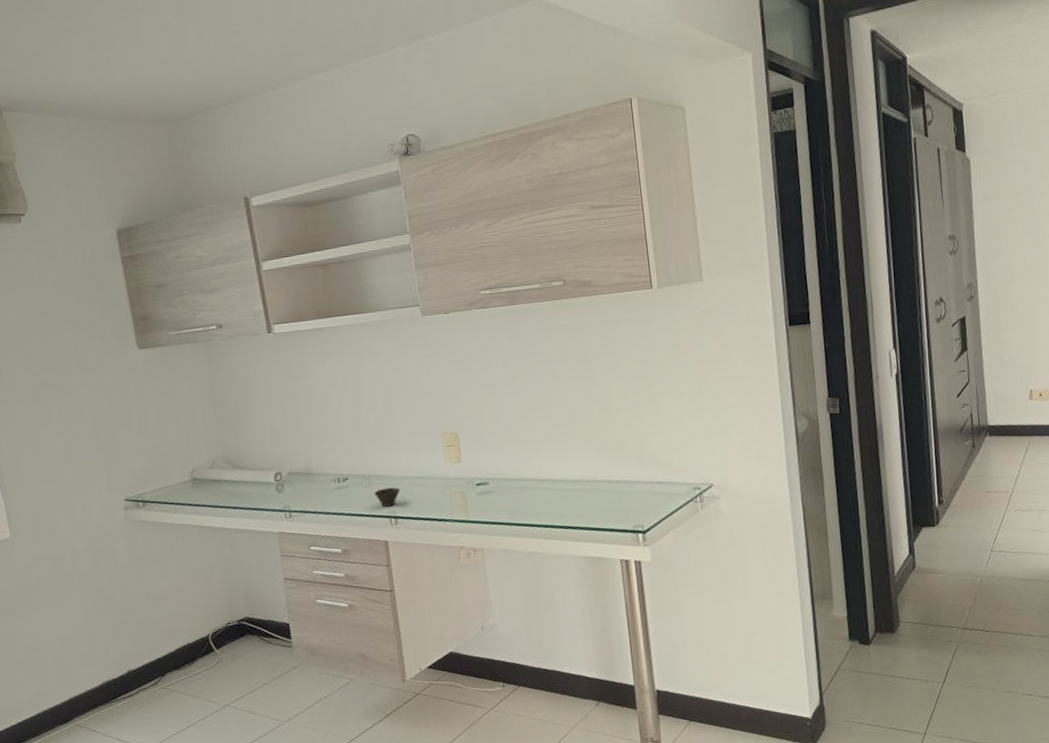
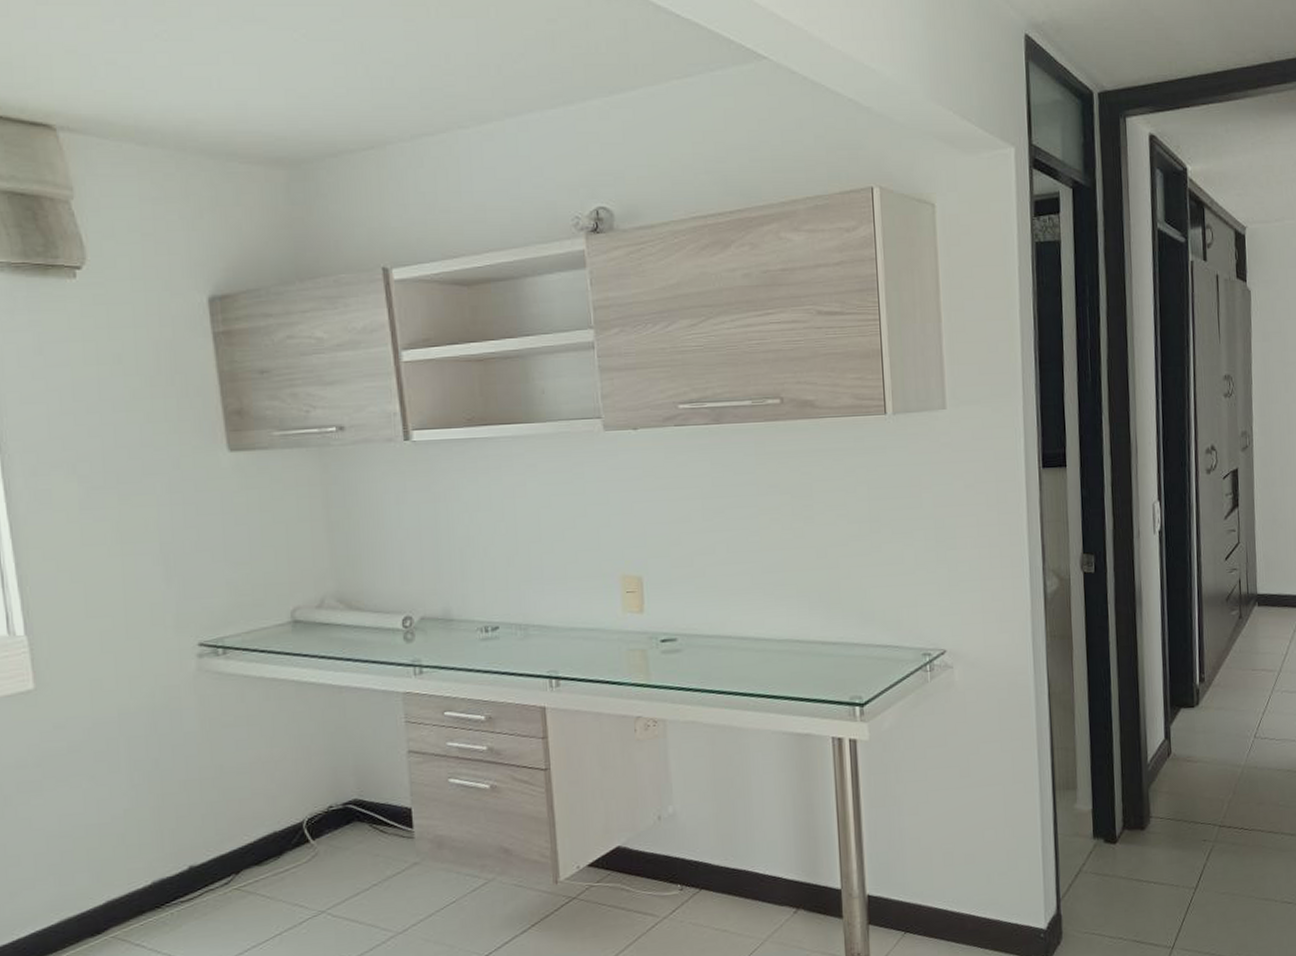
cup: present [374,487,401,507] -> none [531,640,565,665]

